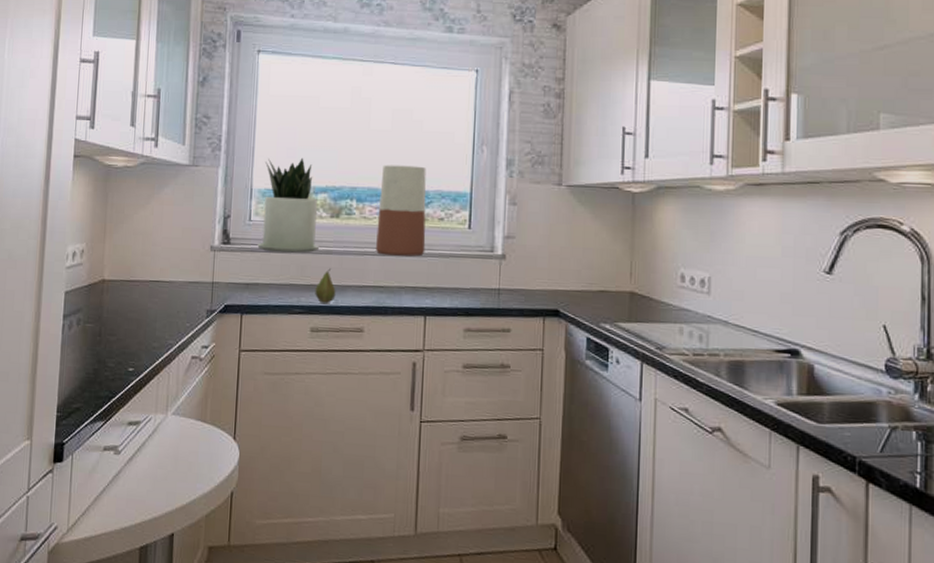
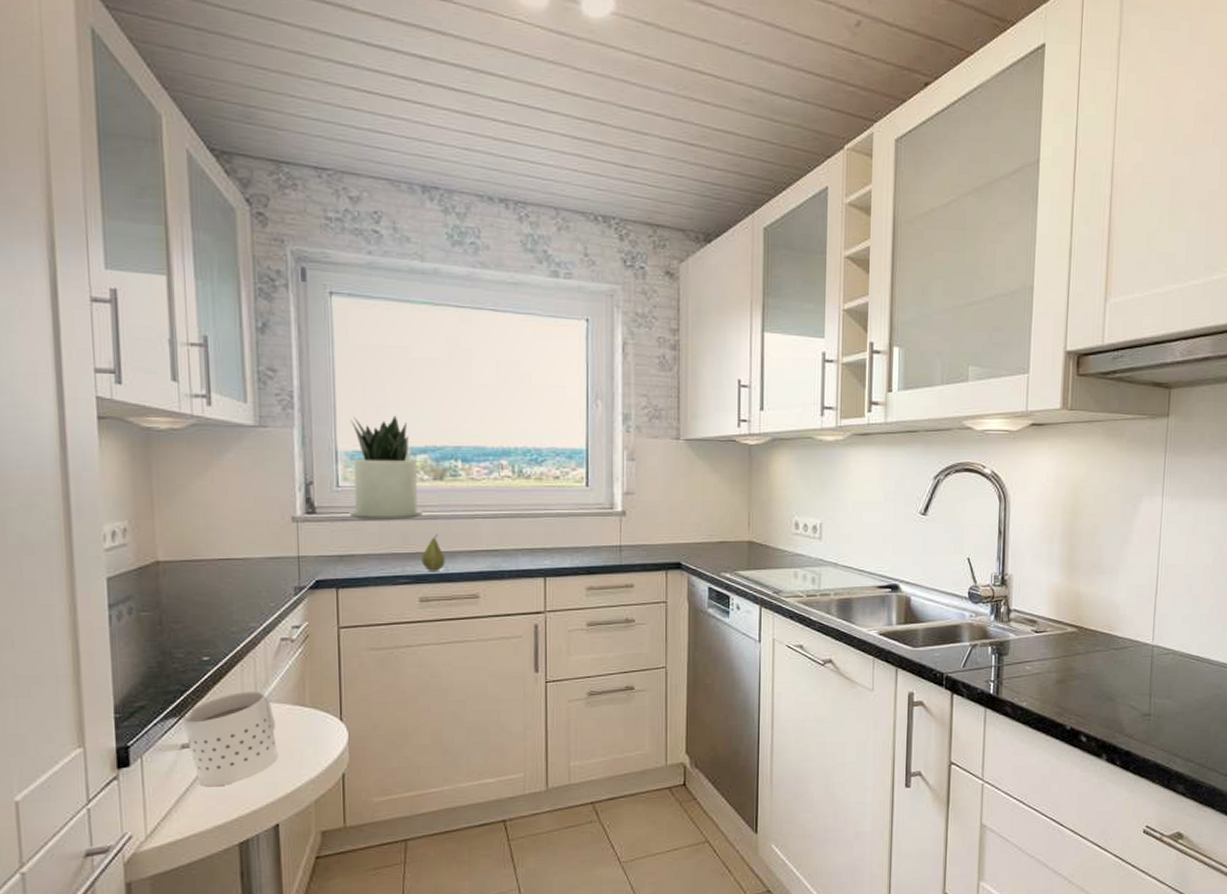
mug: none [106,403,180,490] -> present [181,690,279,787]
vase: present [376,165,426,257] -> none [487,421,541,517]

